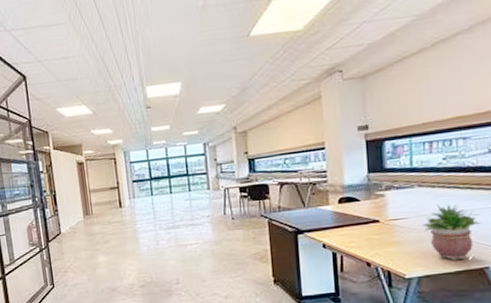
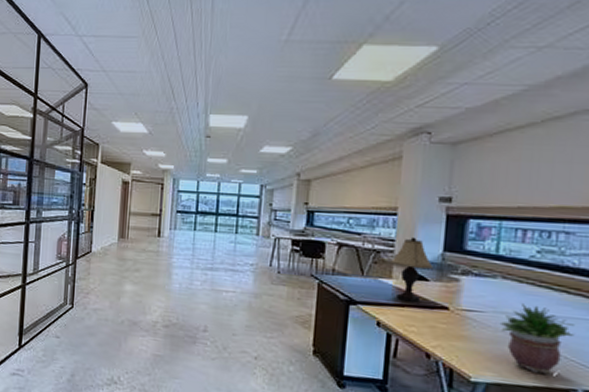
lamp: none [325,165,362,223] -> present [389,237,433,303]

